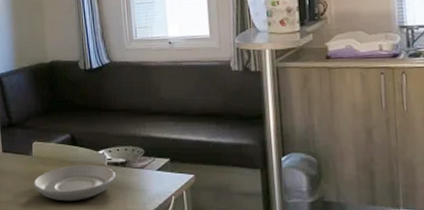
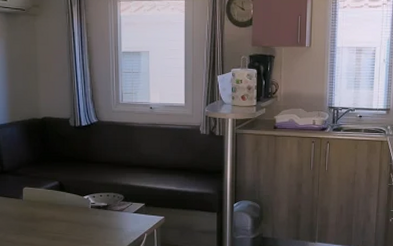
plate: present [32,165,117,202] -> none [22,208,99,238]

